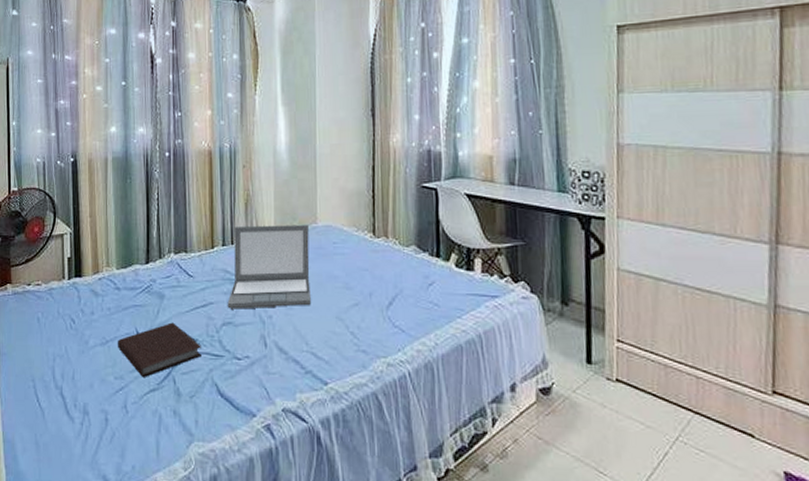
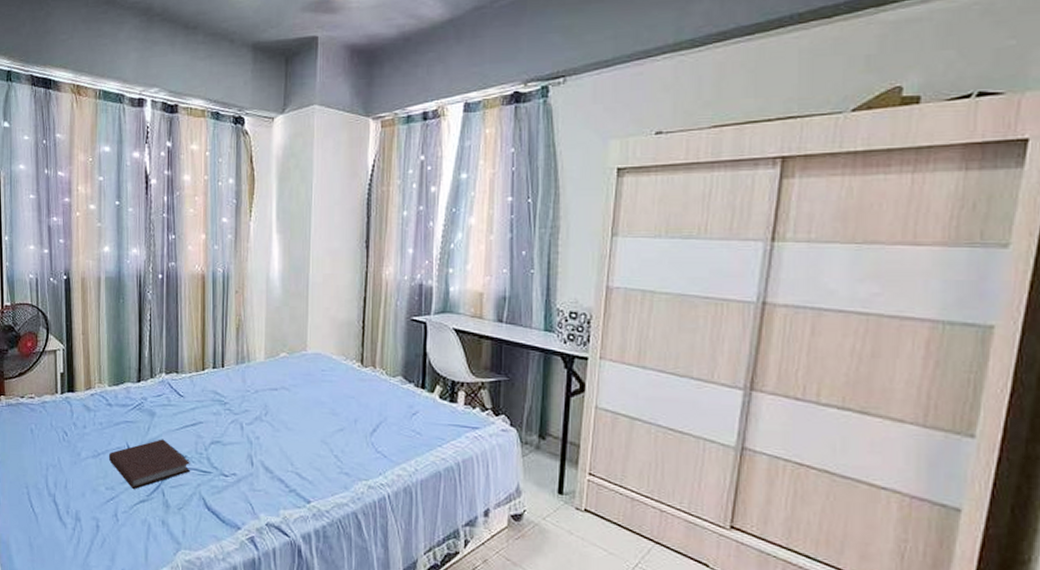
laptop: present [227,224,311,310] -> none [216,350,298,430]

